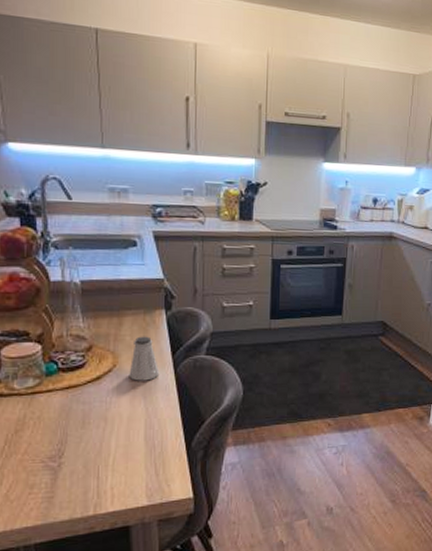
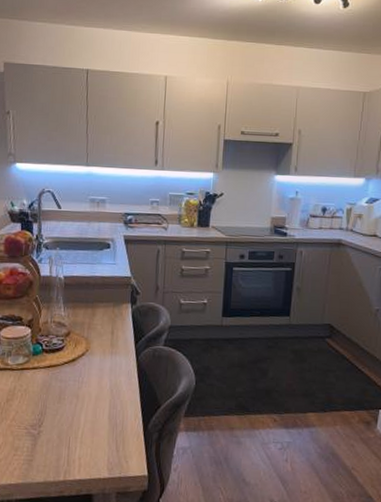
saltshaker: present [129,336,160,381] -> none [98,326,124,366]

